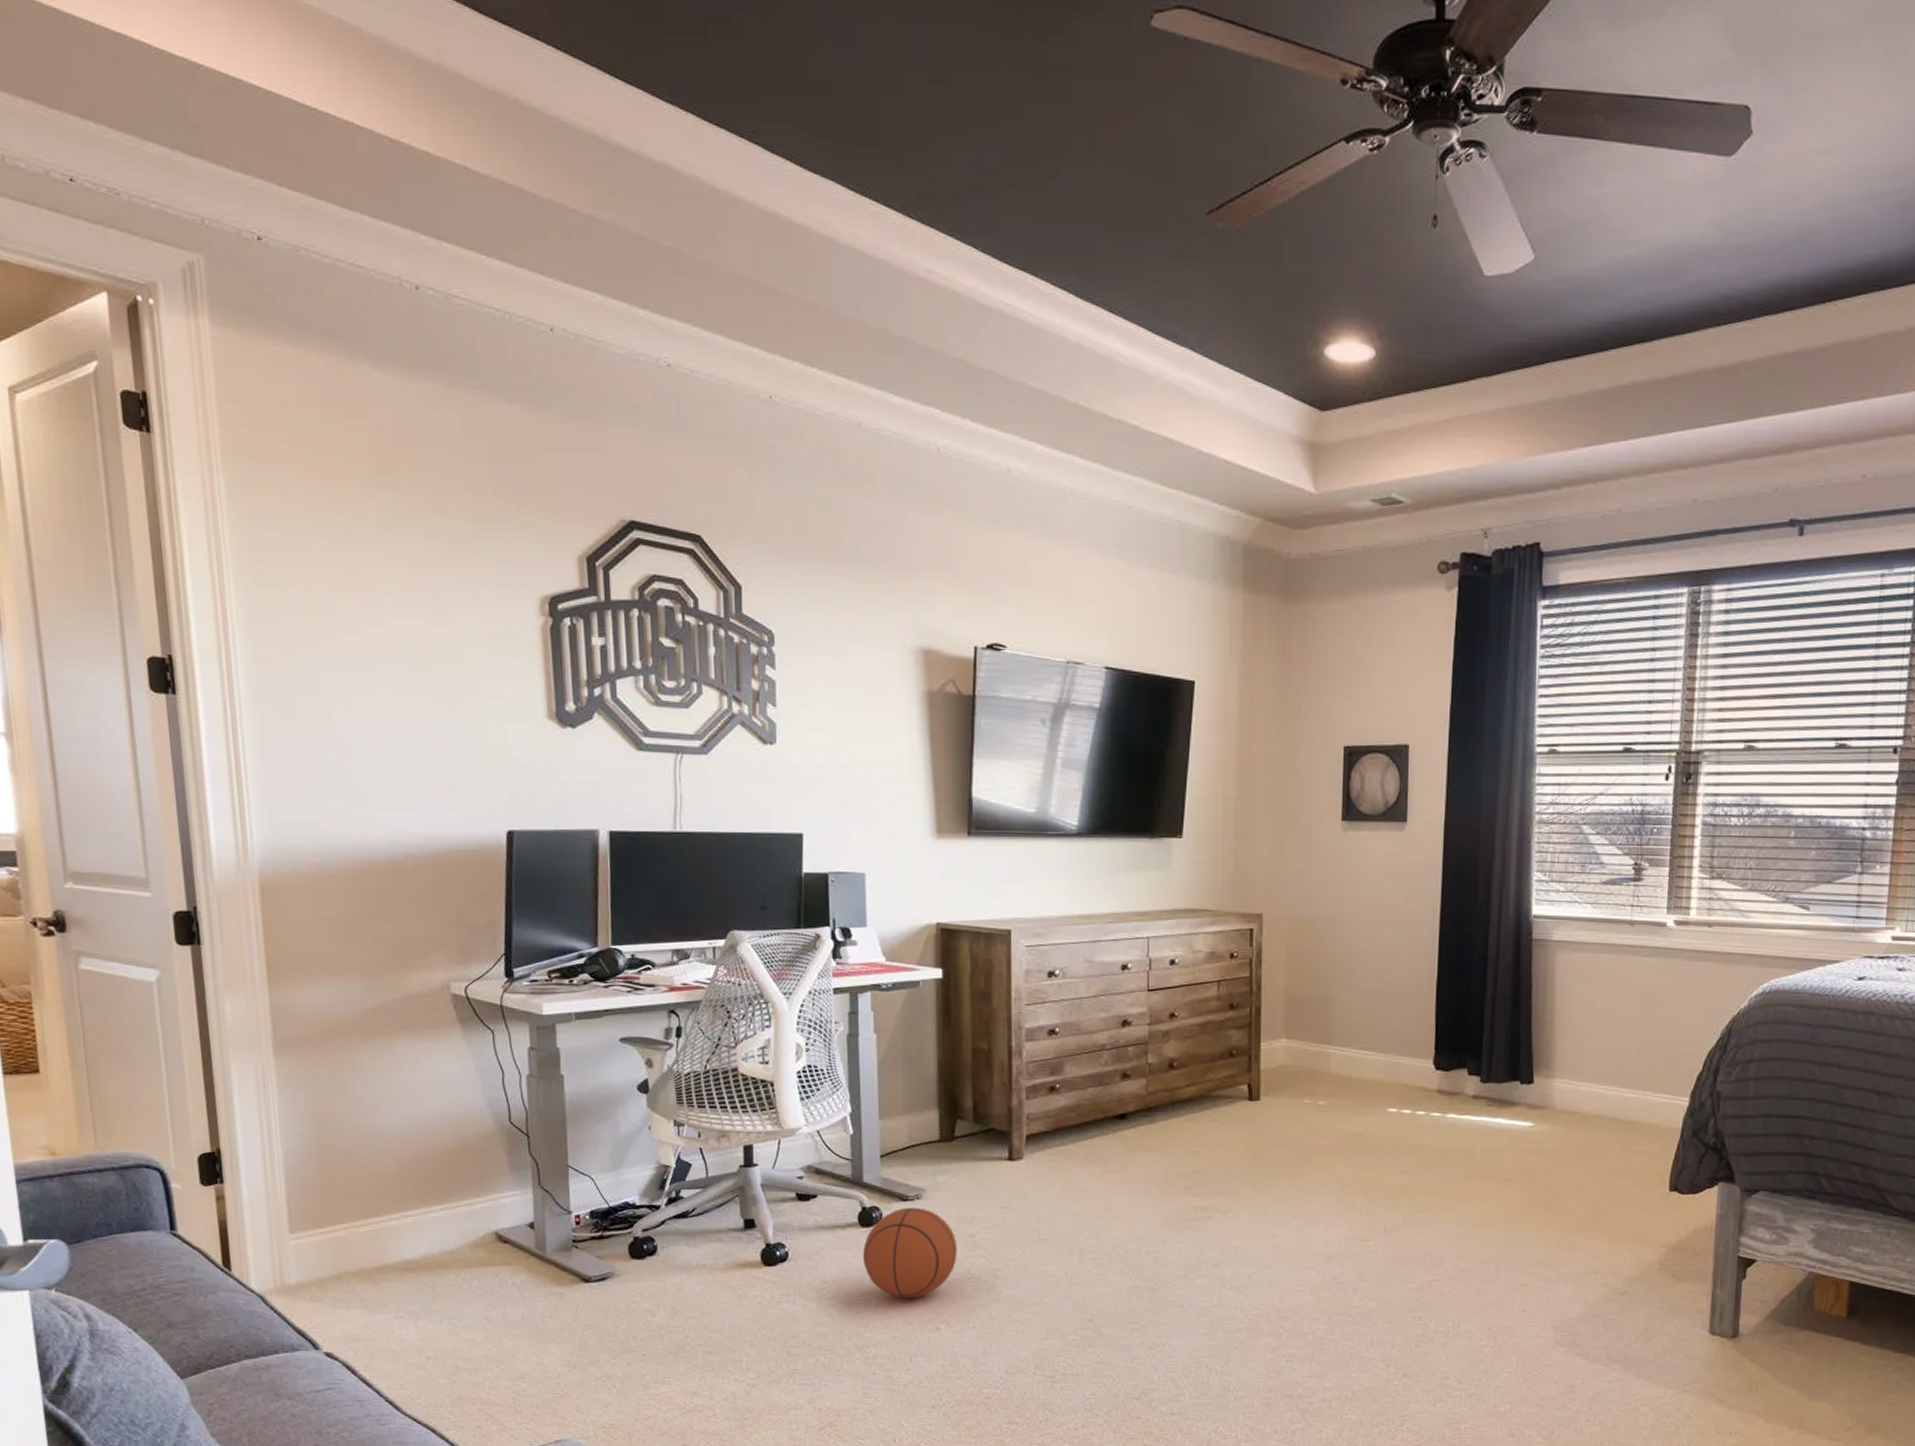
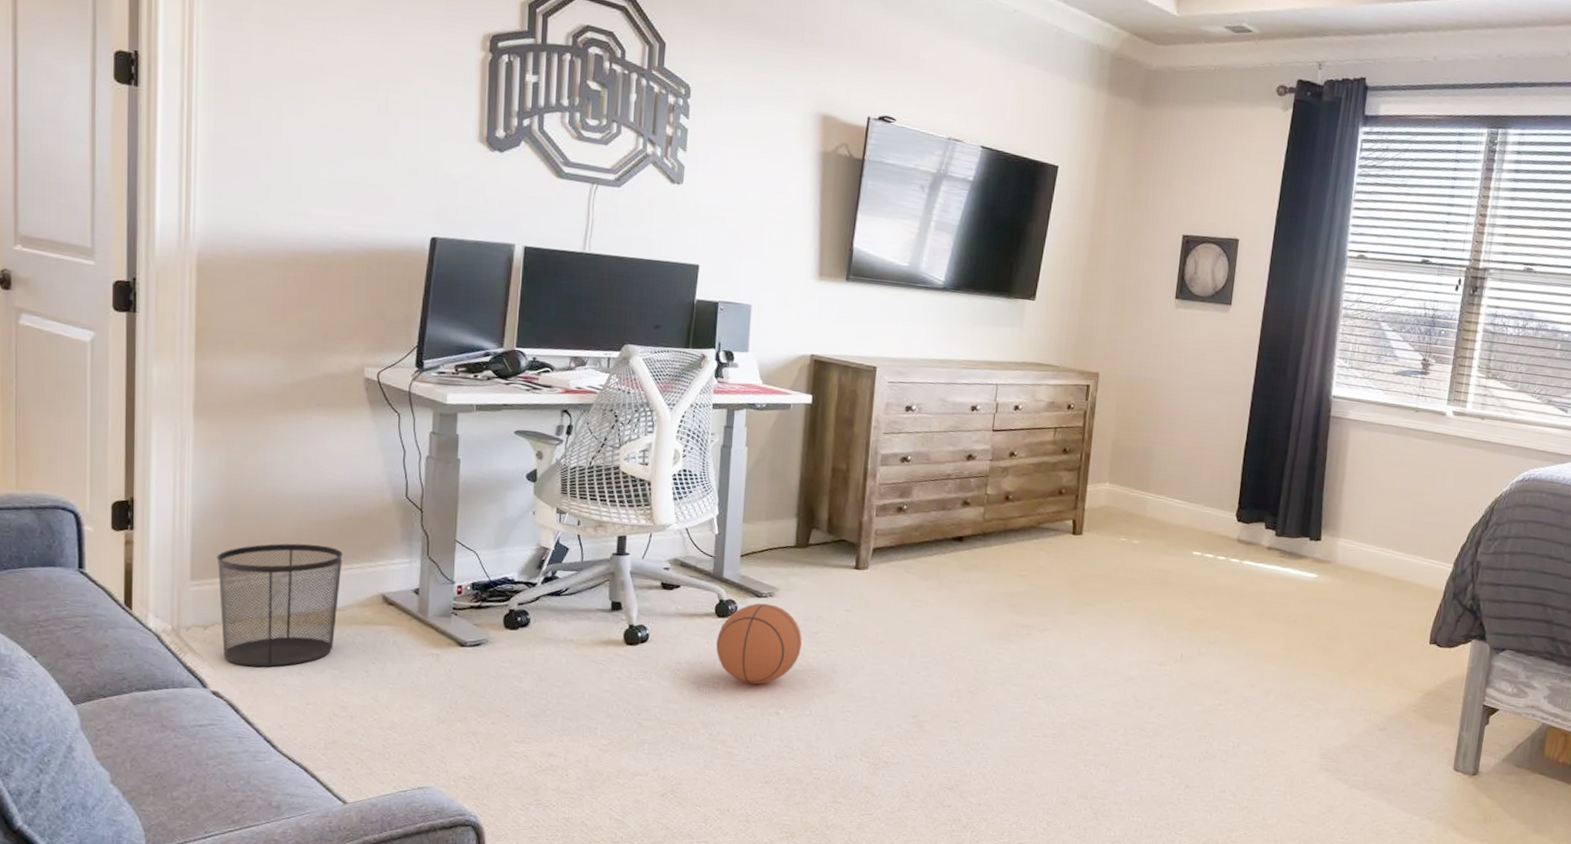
waste bin: none [314,1183,449,1323] -> present [216,543,343,668]

